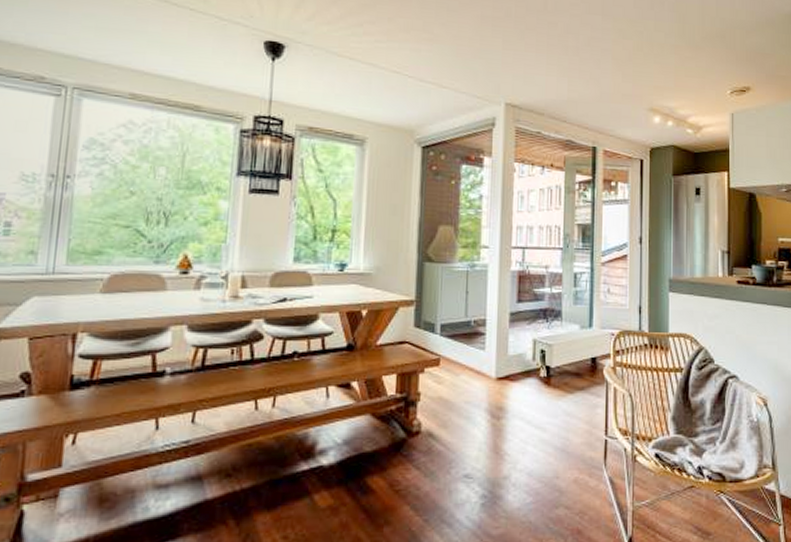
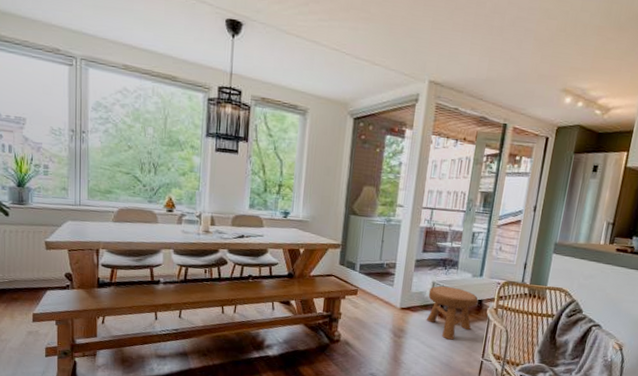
stool: none [529,343,591,415] -> present [426,285,479,340]

